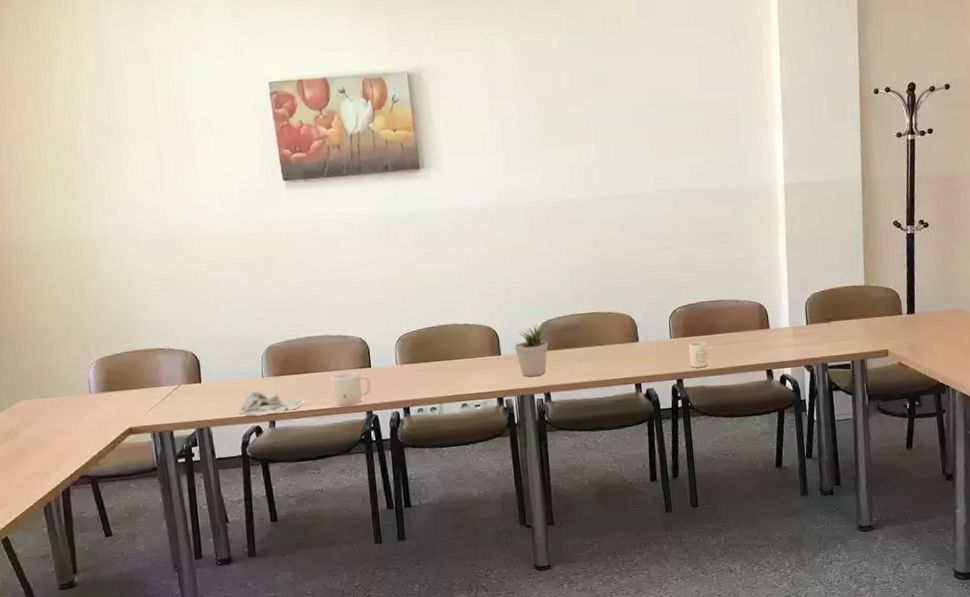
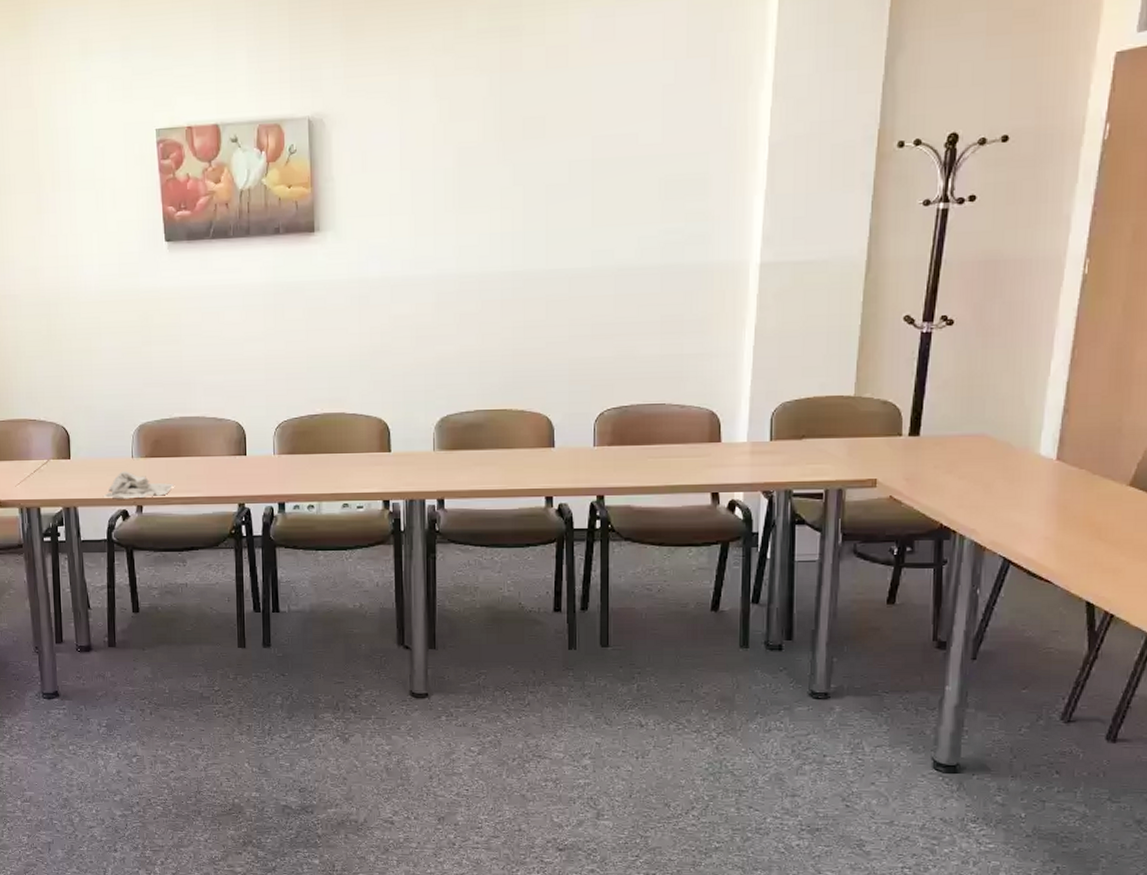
mug: present [330,371,371,407] -> none [202,459,245,496]
potted plant: present [514,323,549,377] -> none [406,418,447,480]
mug: present [688,341,715,368] -> none [615,453,648,484]

